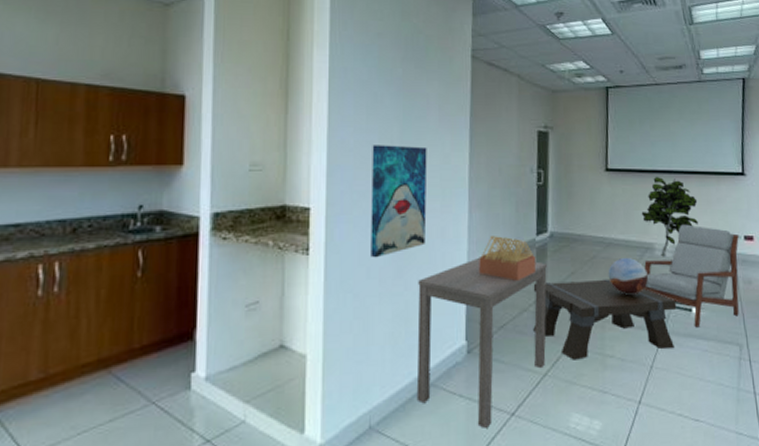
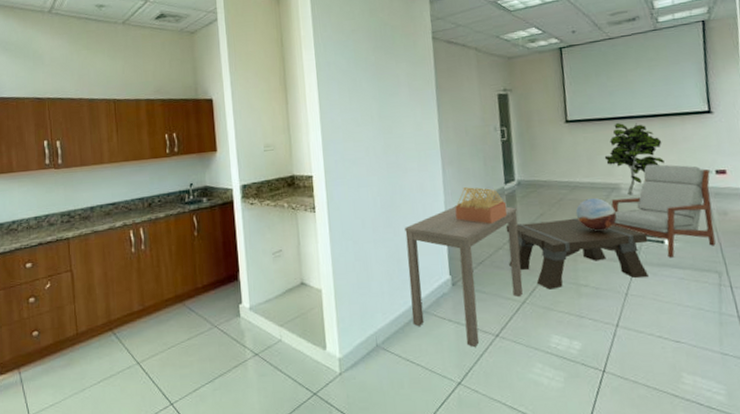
wall art: present [371,145,428,258] -> none [356,118,408,212]

